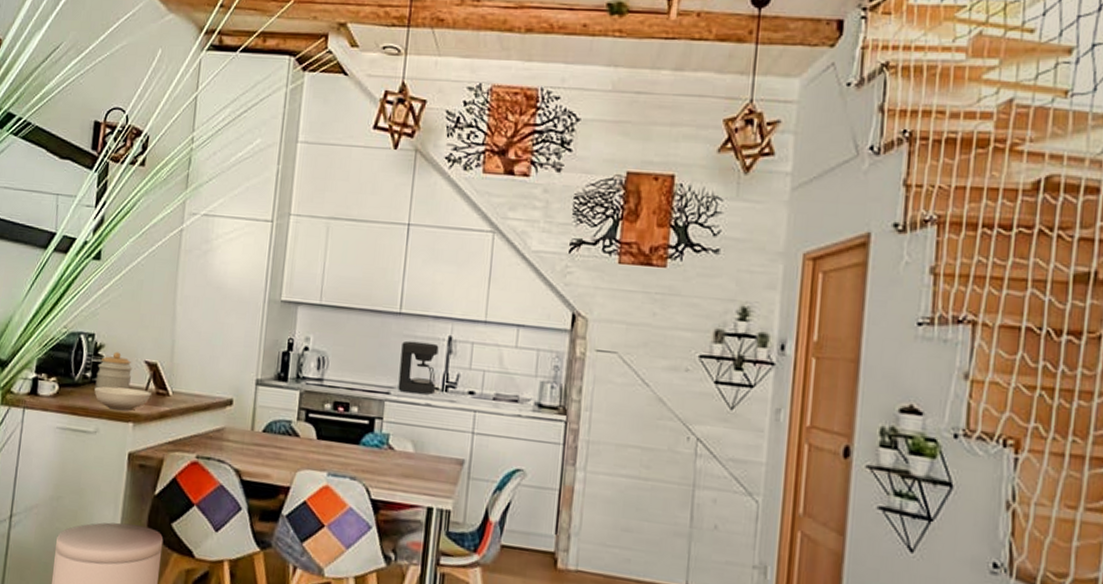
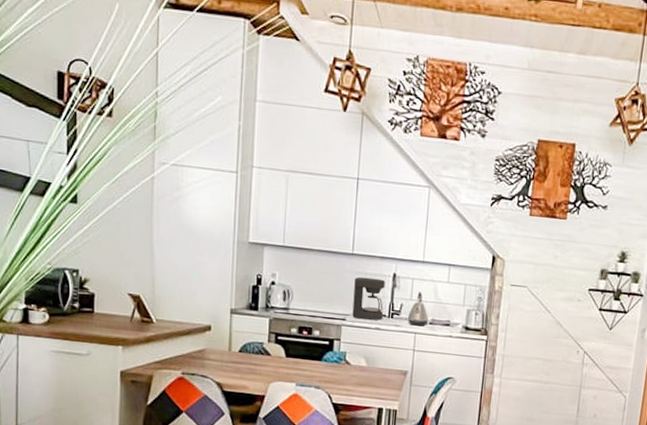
bowl: present [93,386,151,412] -> none [82,315,137,337]
jar: present [94,351,133,394] -> none [83,285,118,322]
kettle: none [465,359,492,403] -> present [407,292,429,326]

